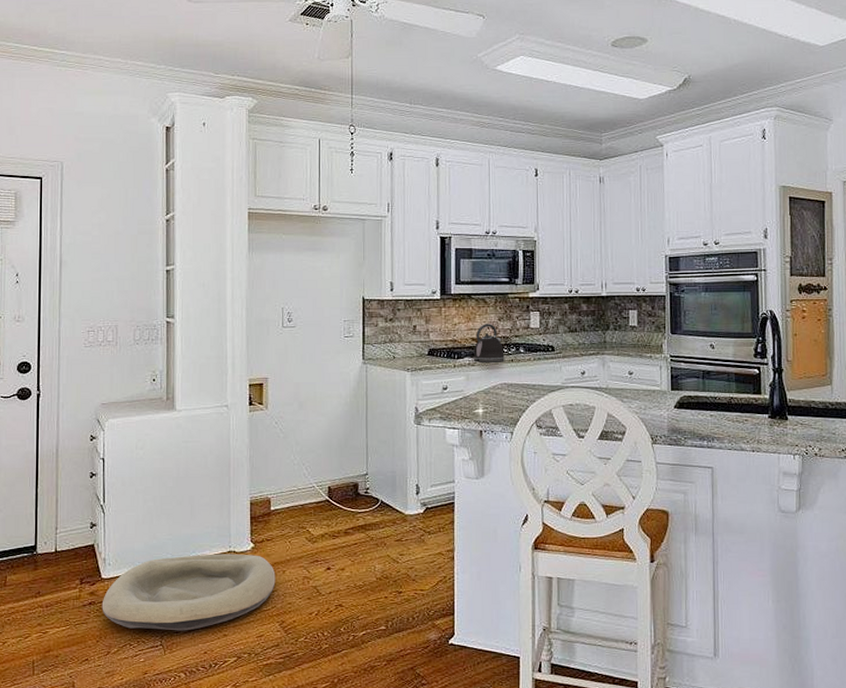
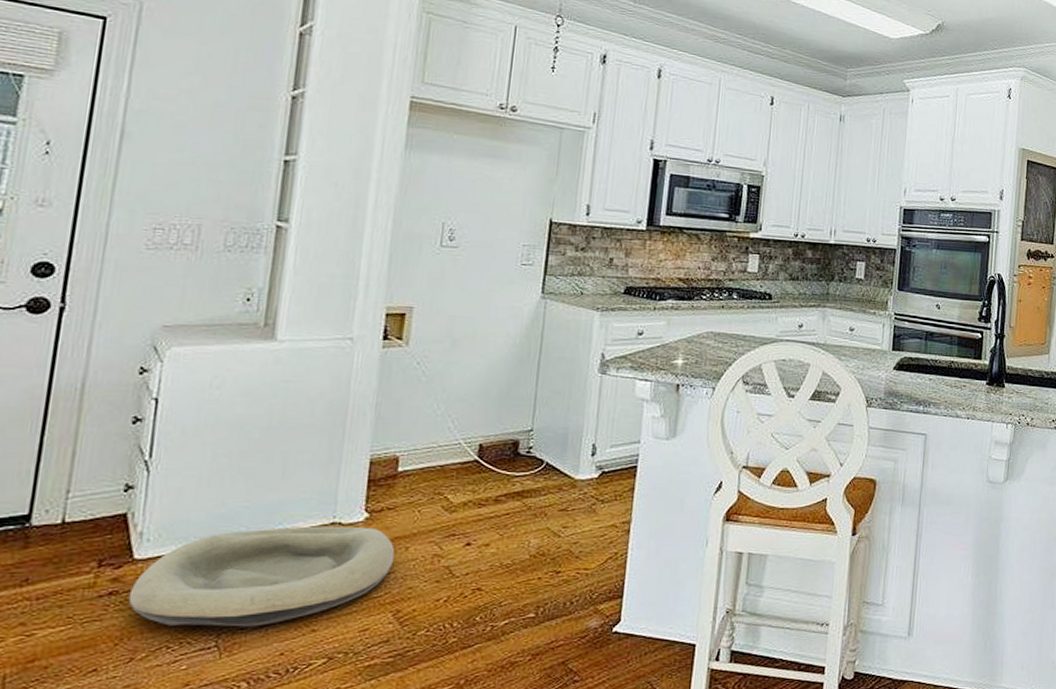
kettle: present [473,324,505,362] -> none [677,263,715,308]

